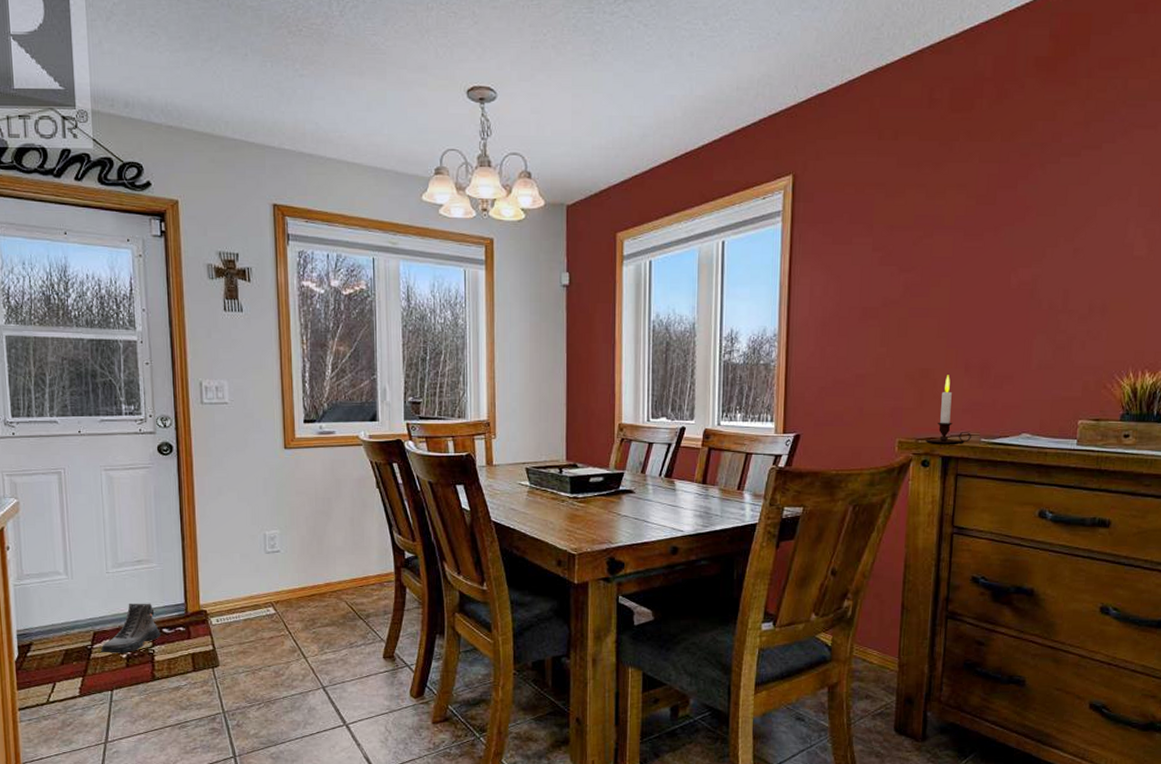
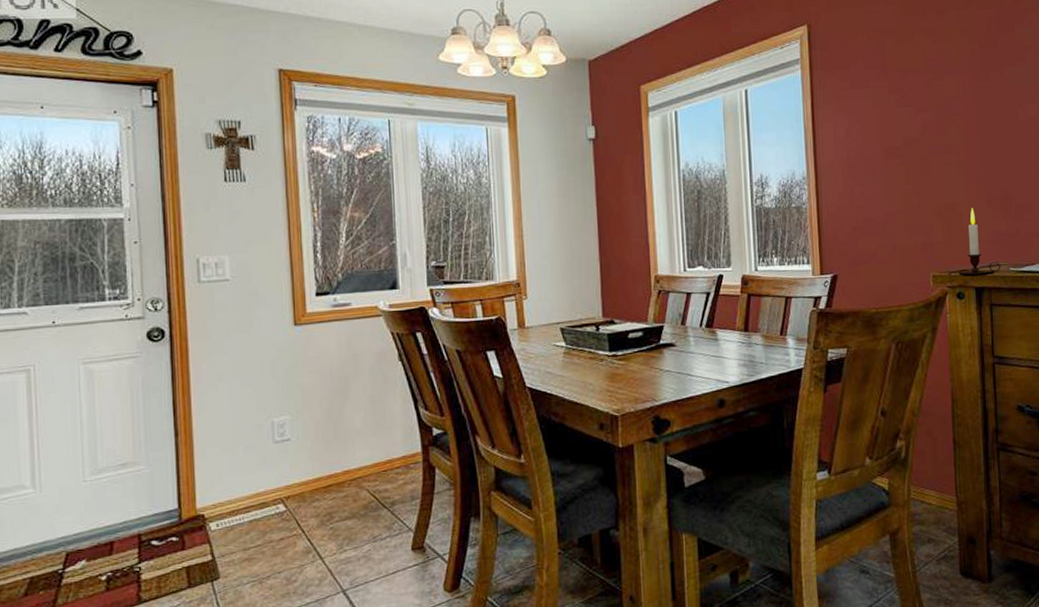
boot: present [101,603,161,653] -> none [75,512,149,577]

